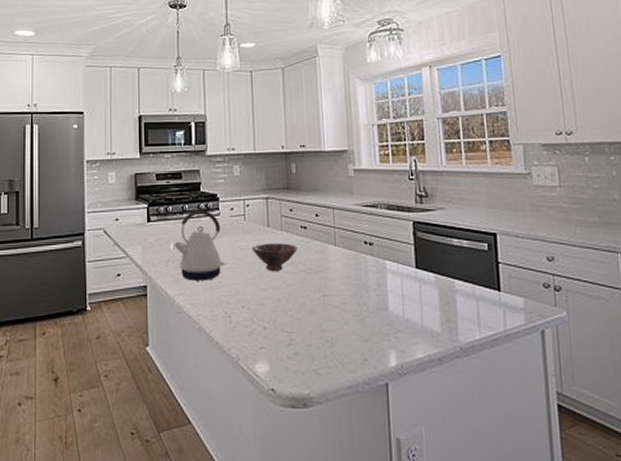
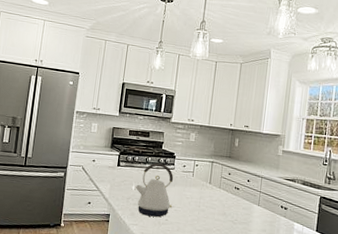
bowl: present [251,243,298,271] -> none [194,196,230,218]

